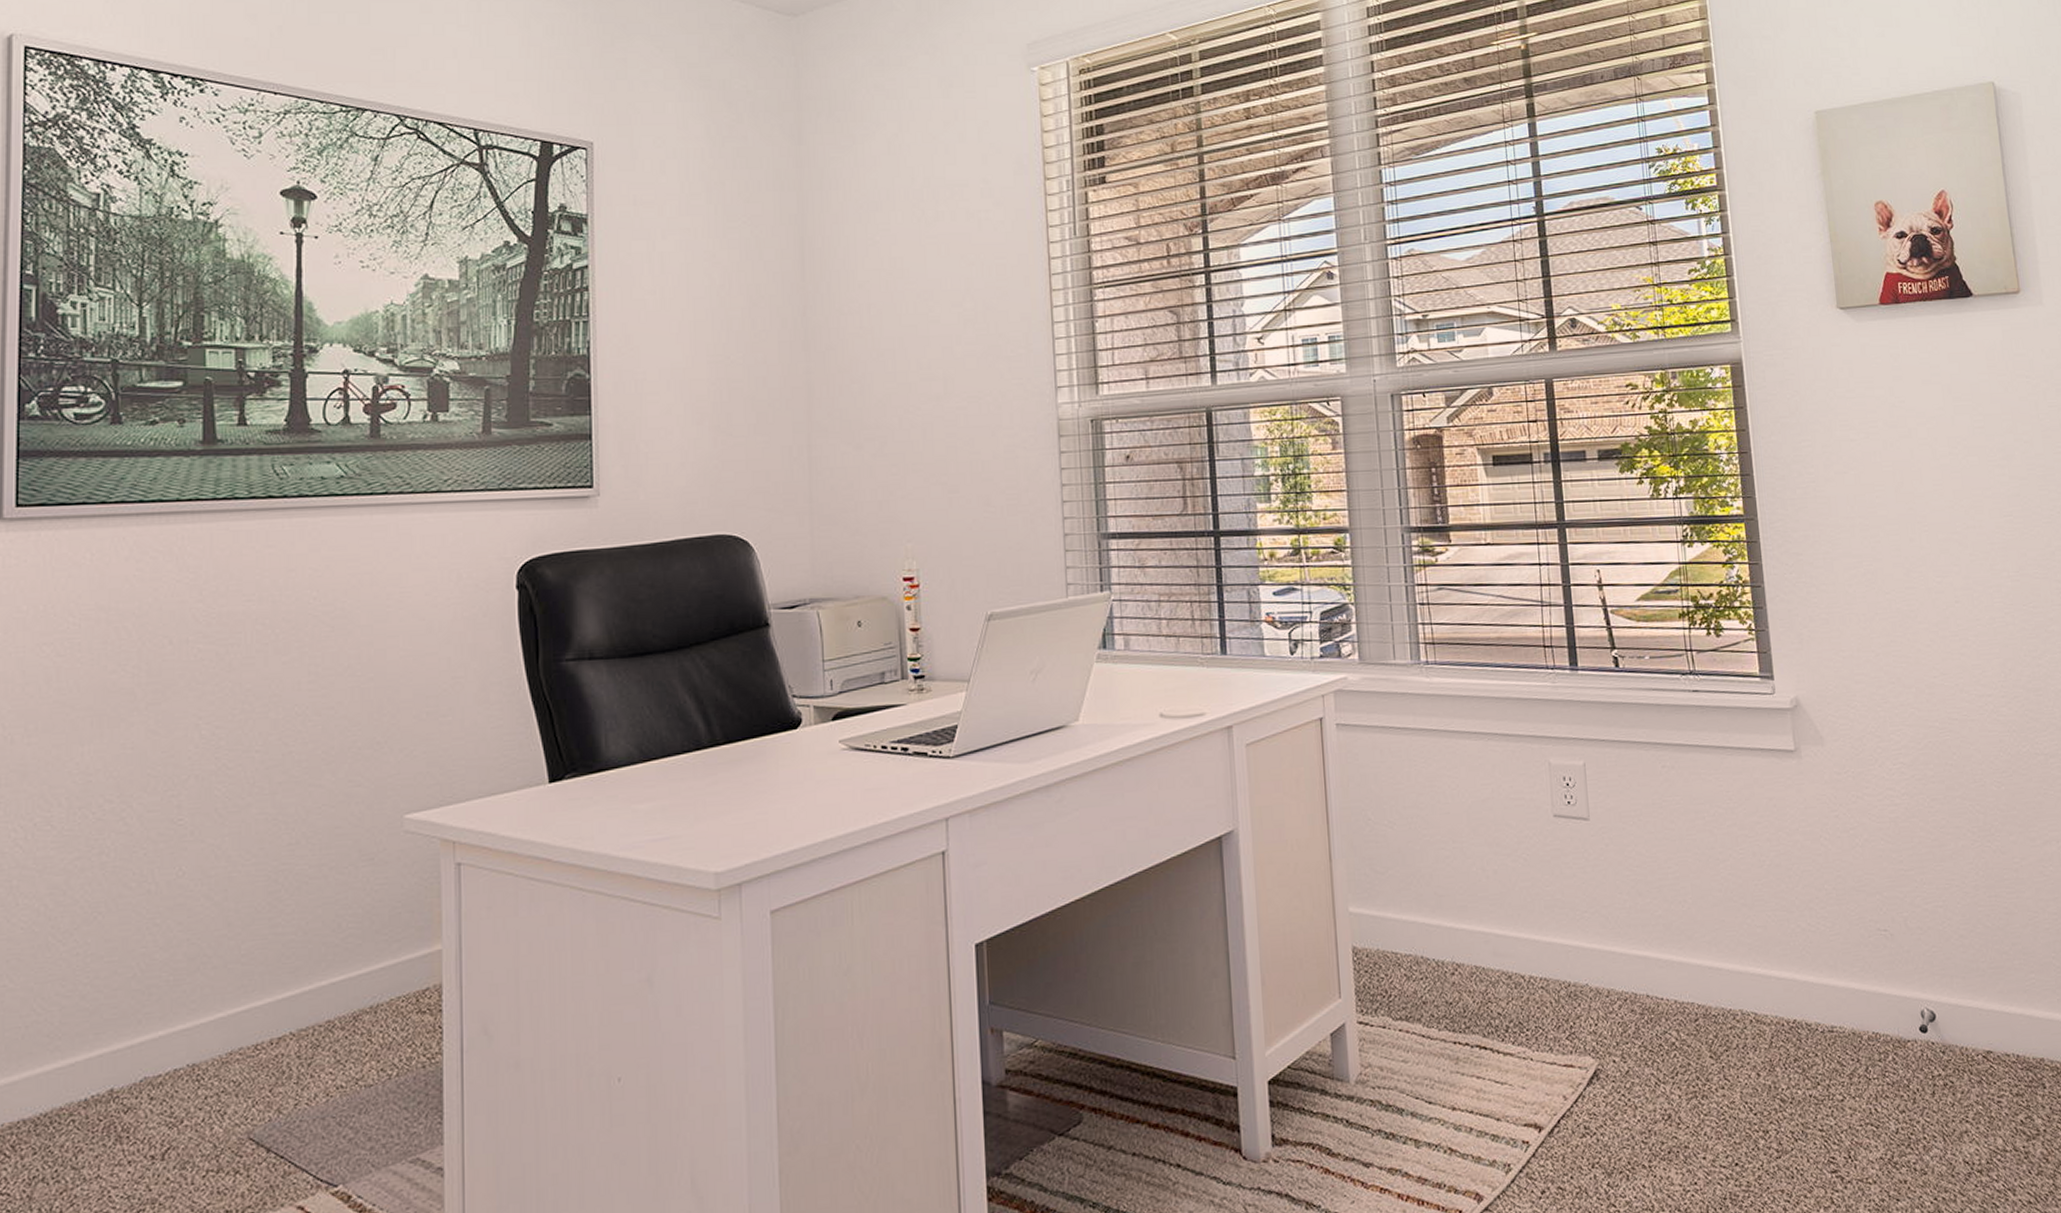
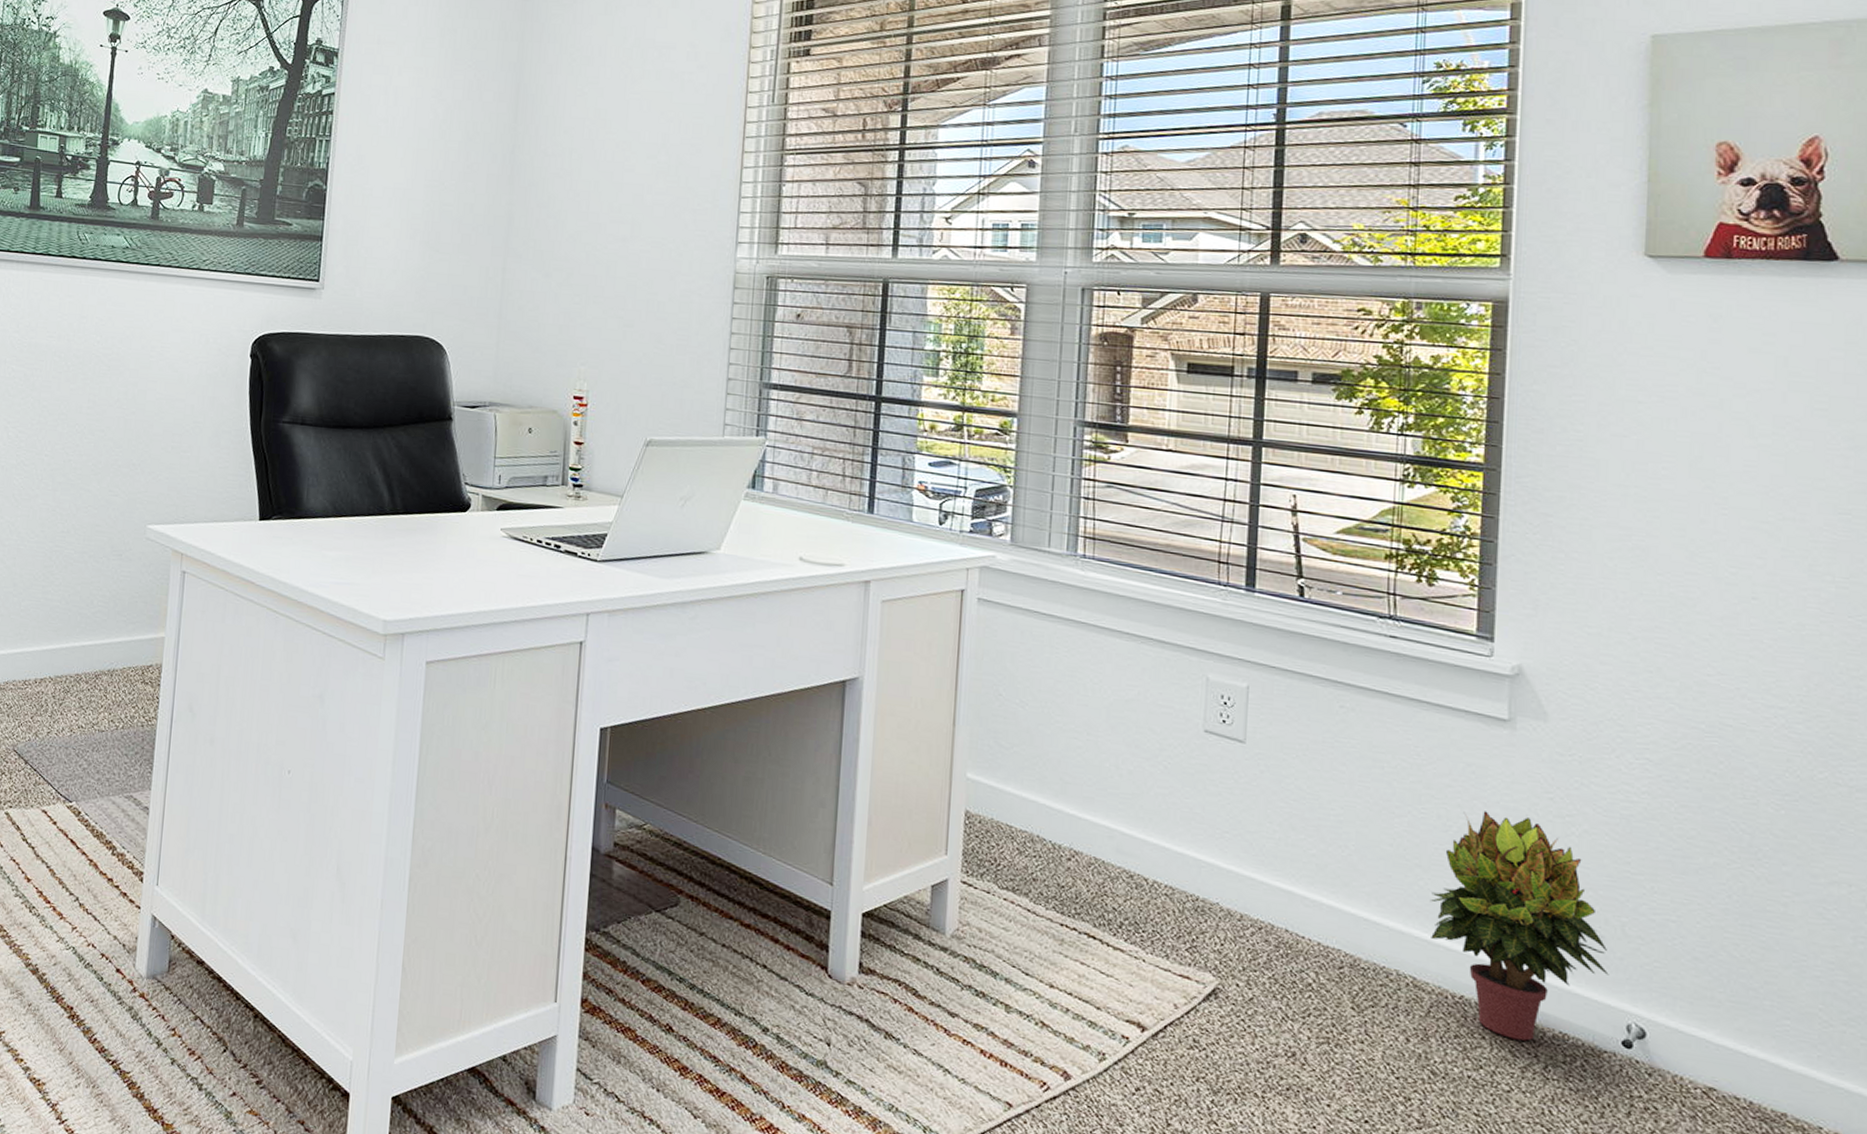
potted plant: none [1757,838,1902,1050] -> present [1429,811,1609,1041]

